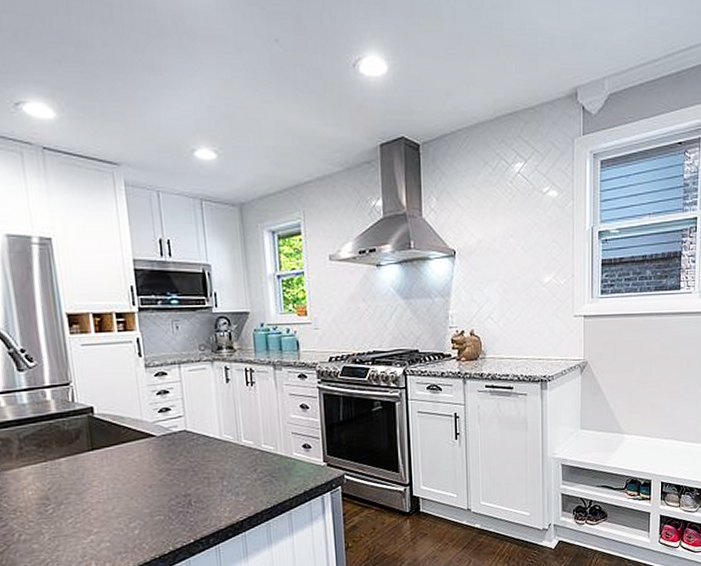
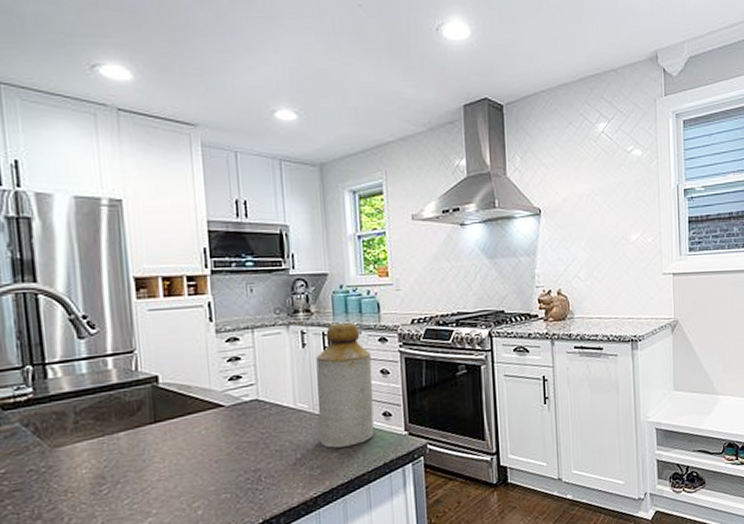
bottle: none [239,358,295,477] -> present [316,321,374,448]

